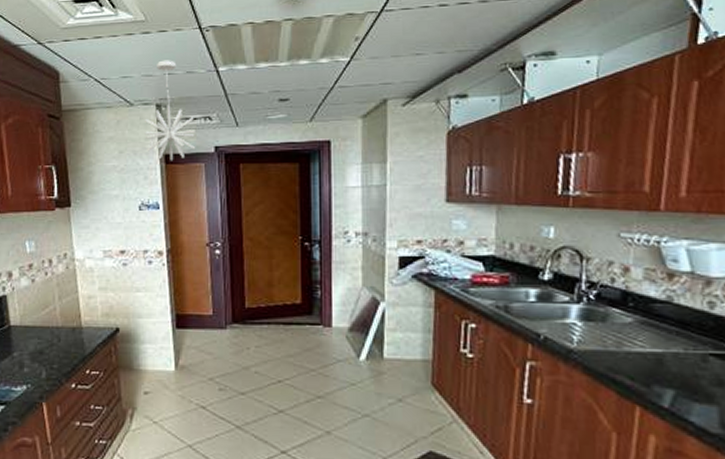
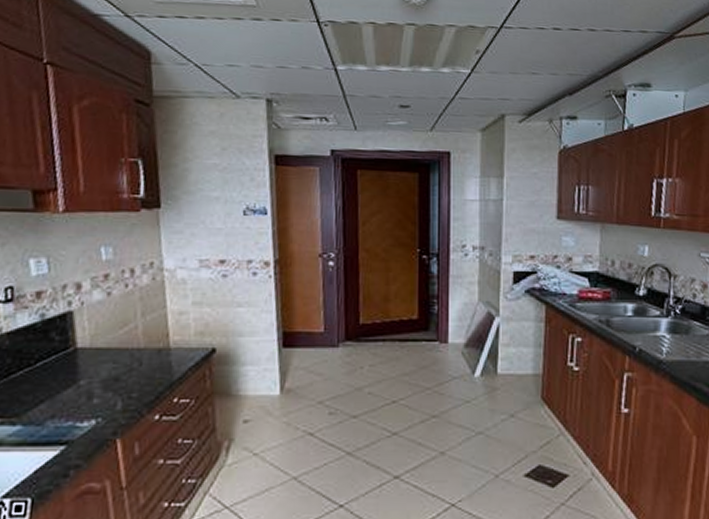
pendant light: present [145,60,197,161] -> none [252,51,311,163]

